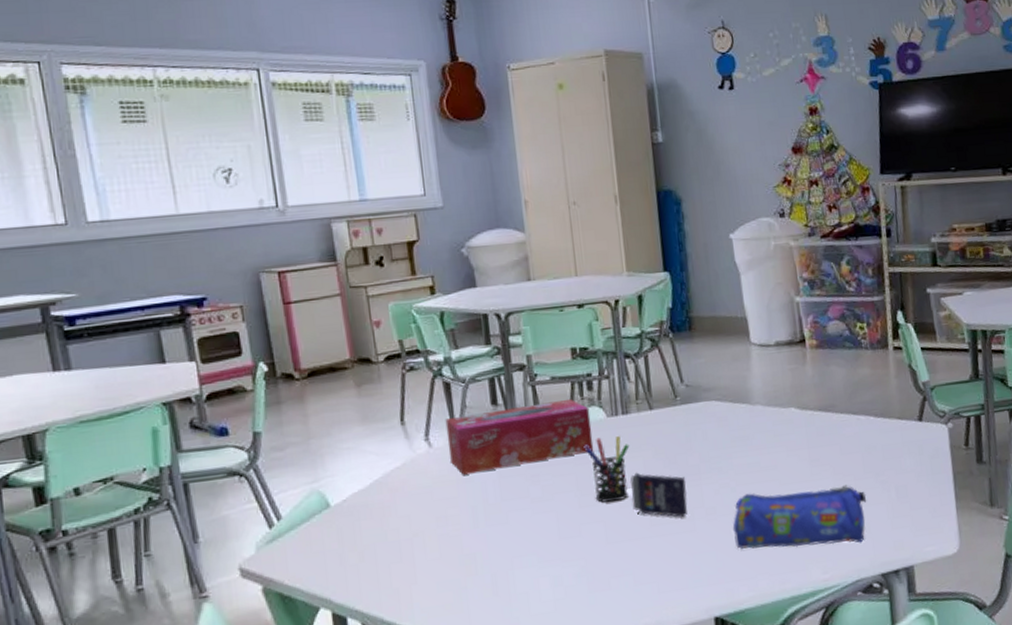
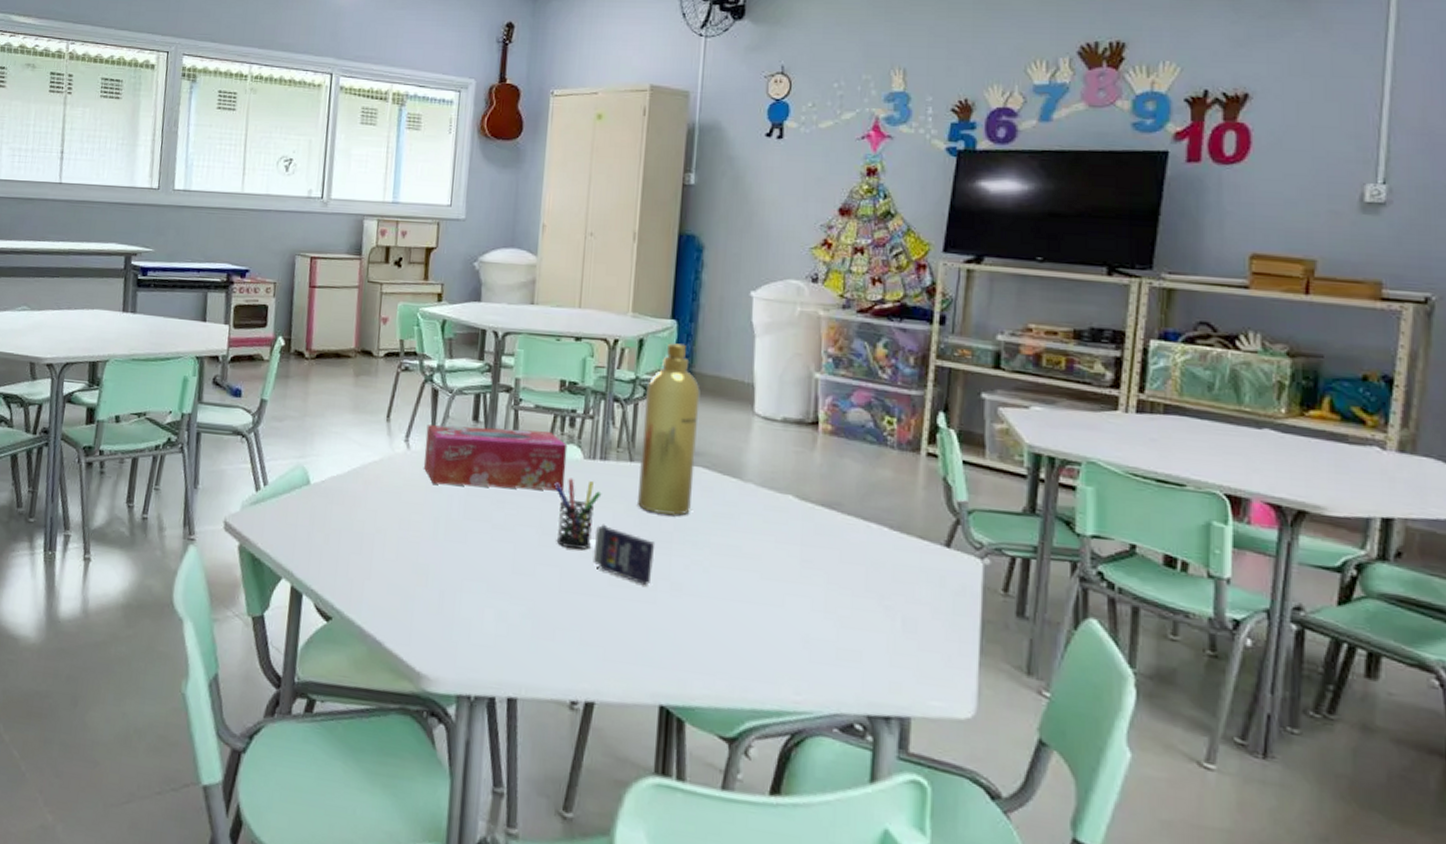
spray bottle: none [653,293,711,452] -> present [638,343,700,516]
pencil case: present [732,485,867,550] -> none [697,578,864,672]

